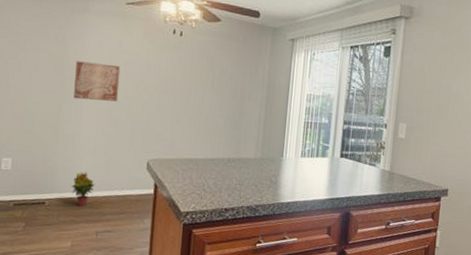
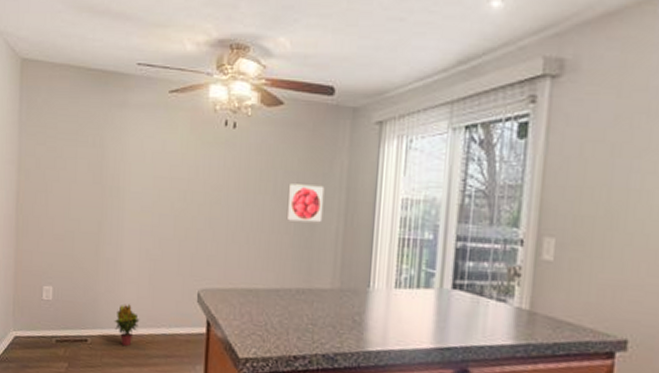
wall art: present [74,61,121,102] -> none [114,167,165,216]
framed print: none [221,80,251,110] -> present [286,183,325,223]

